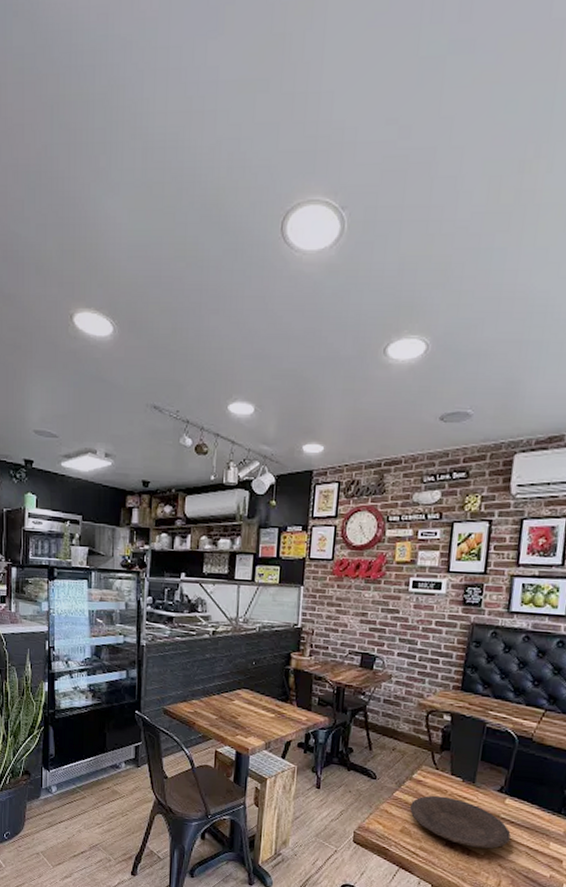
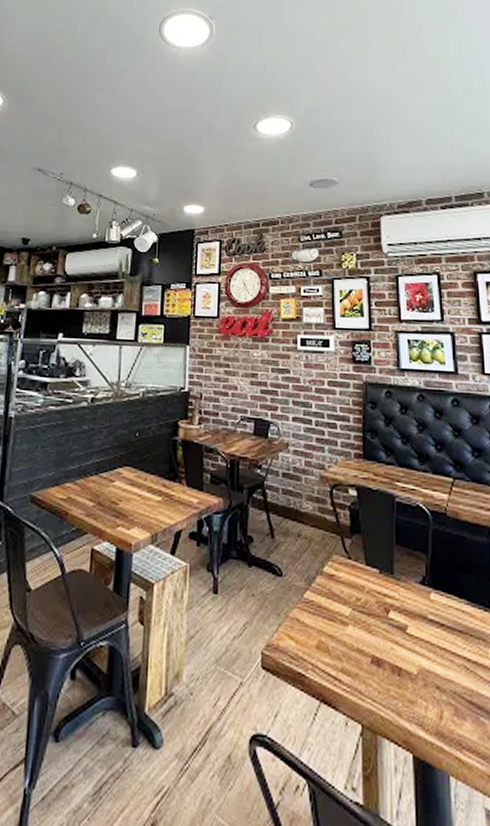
plate: present [409,795,511,849] -> none [323,594,444,665]

